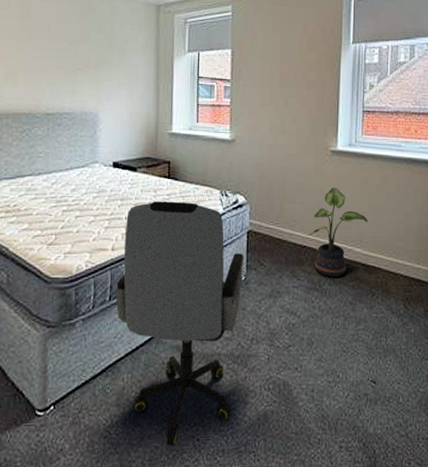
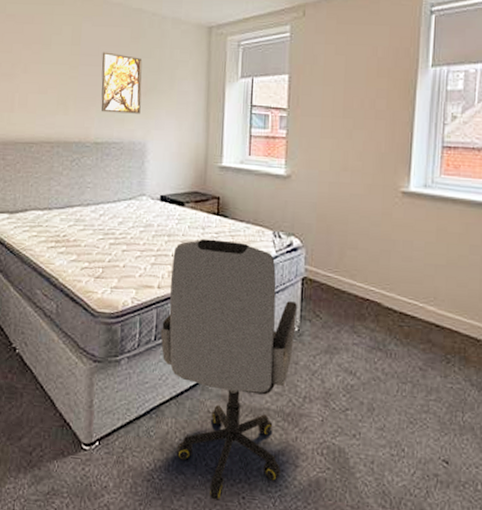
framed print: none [51,26,93,86] -> present [101,52,143,114]
potted plant: present [308,188,368,278] -> none [371,234,444,338]

